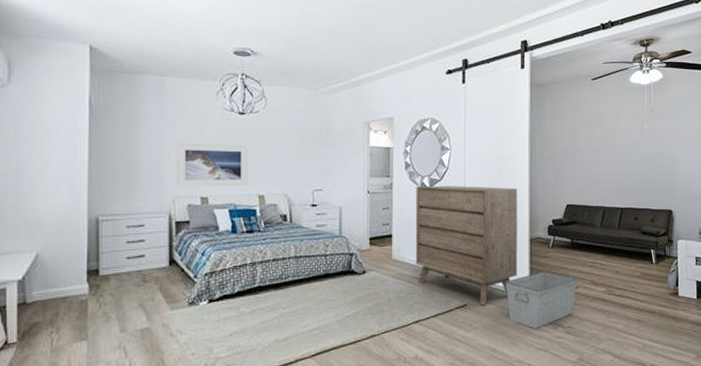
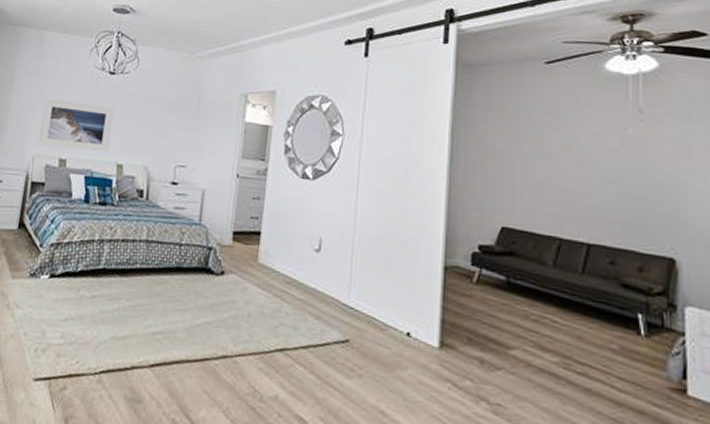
dresser: present [415,185,518,306] -> none [286,176,431,348]
storage bin: present [505,271,578,330] -> none [405,314,515,397]

